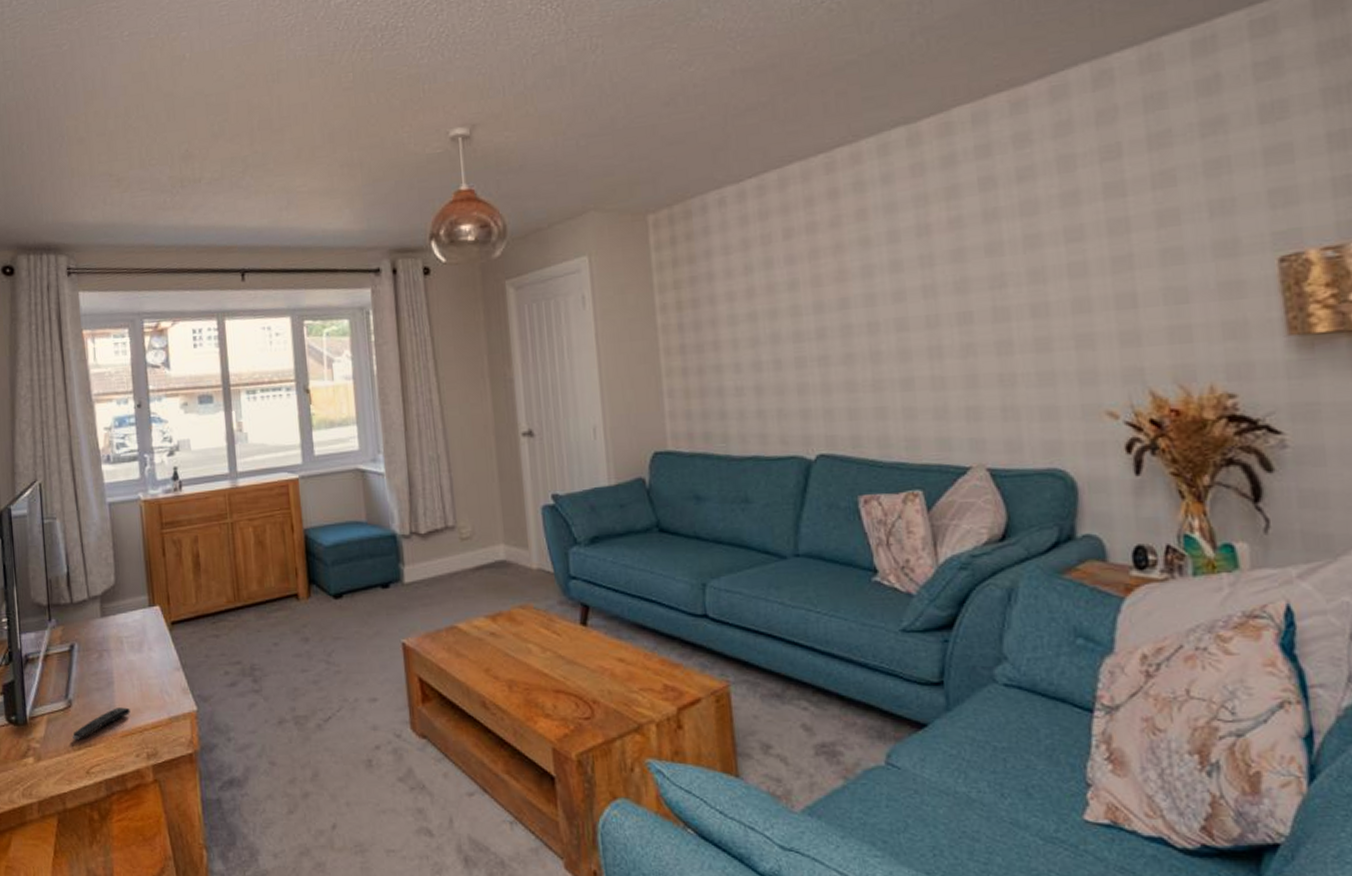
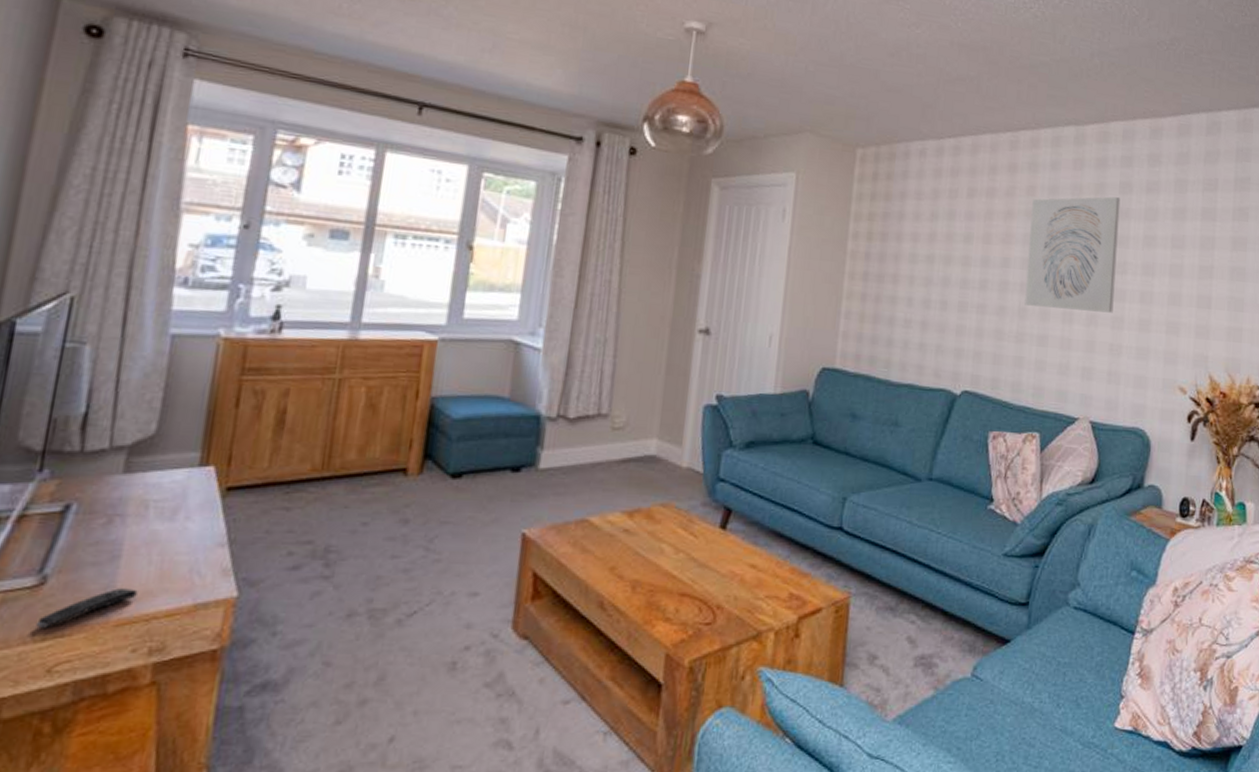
wall art: none [865,197,996,349] -> present [1024,196,1121,313]

